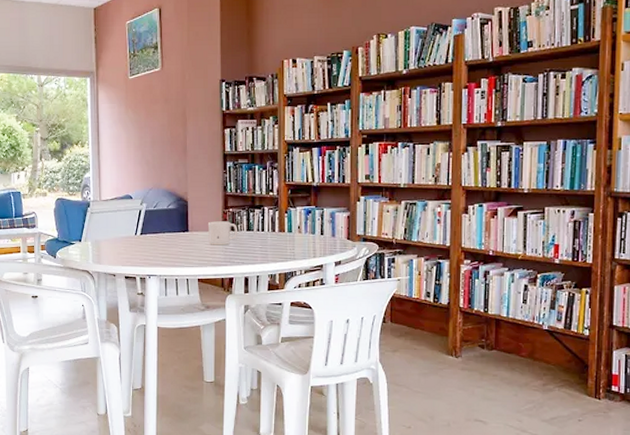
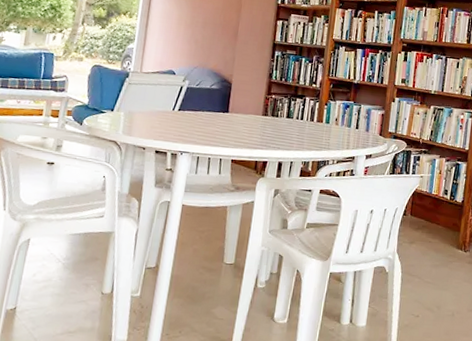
mug: present [207,221,238,246] -> none [247,105,278,130]

